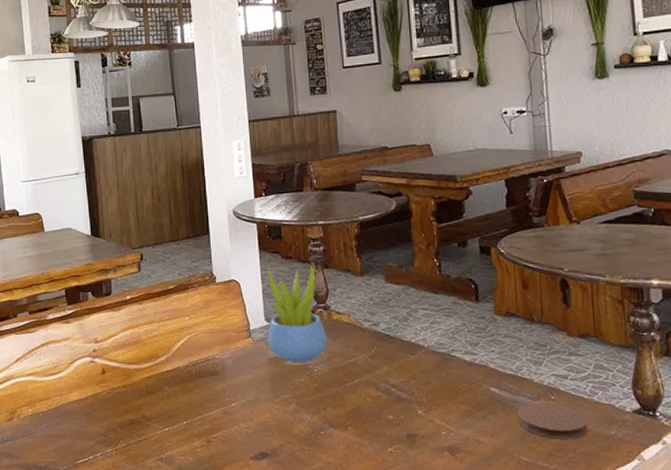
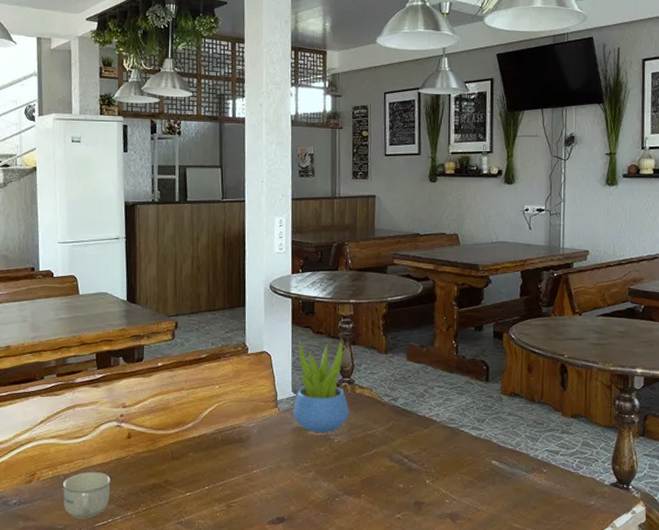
cup: none [43,409,89,457] -> present [63,472,111,519]
coaster: present [517,402,588,439] -> none [513,474,572,508]

